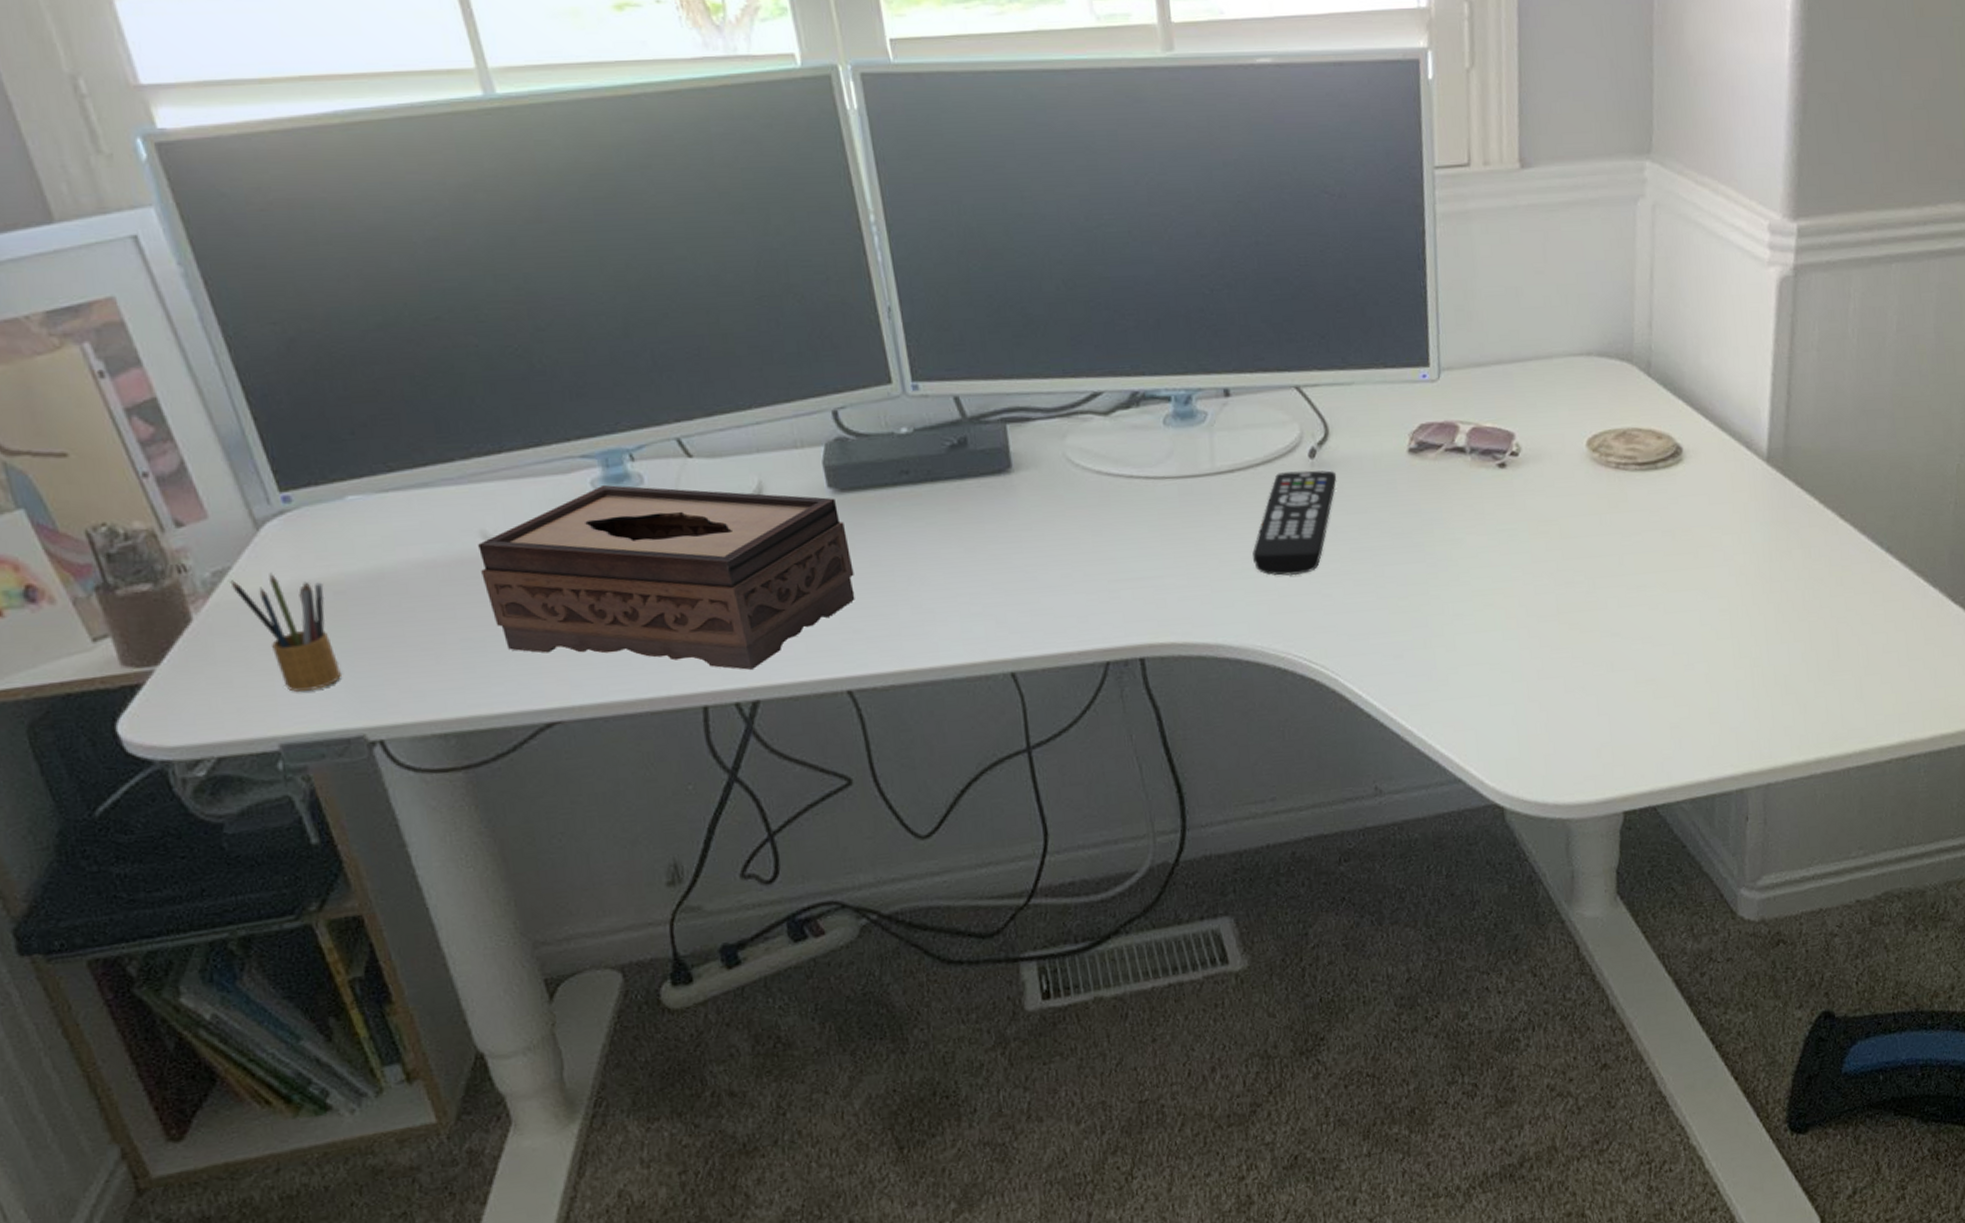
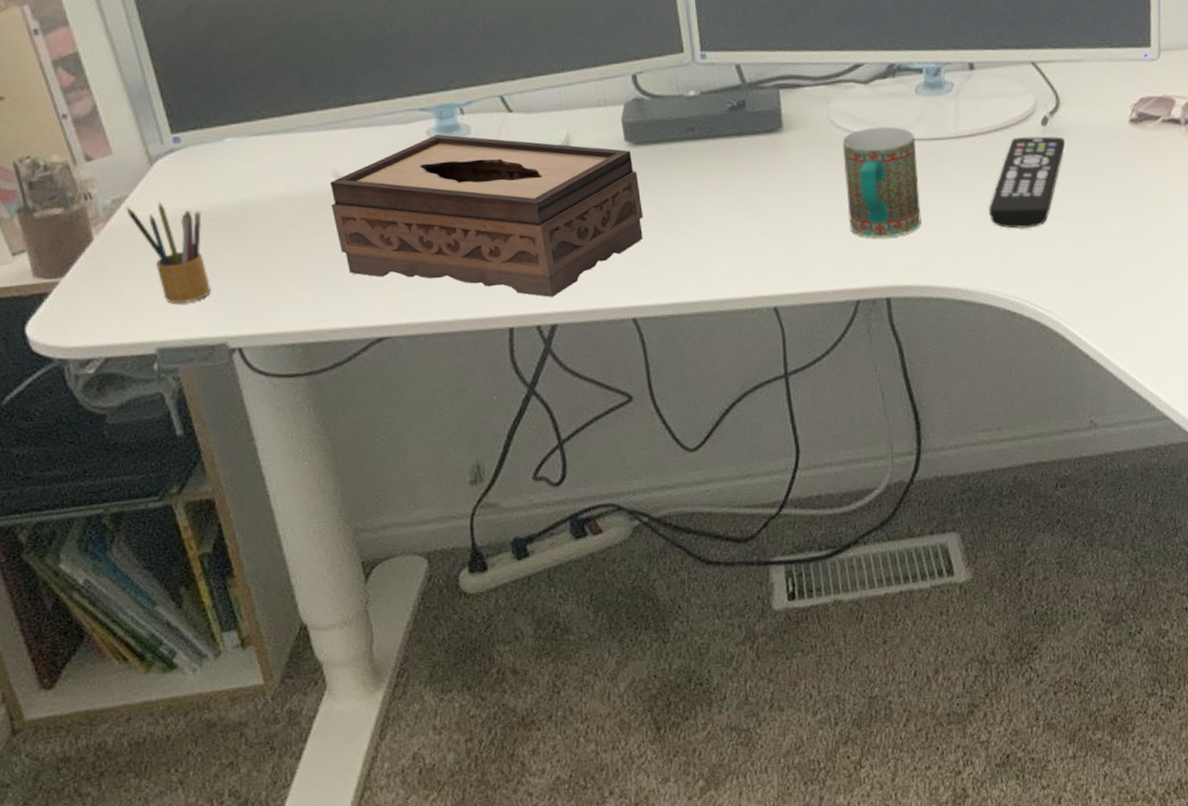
mug: none [1081,463,1176,591] -> present [842,126,921,238]

